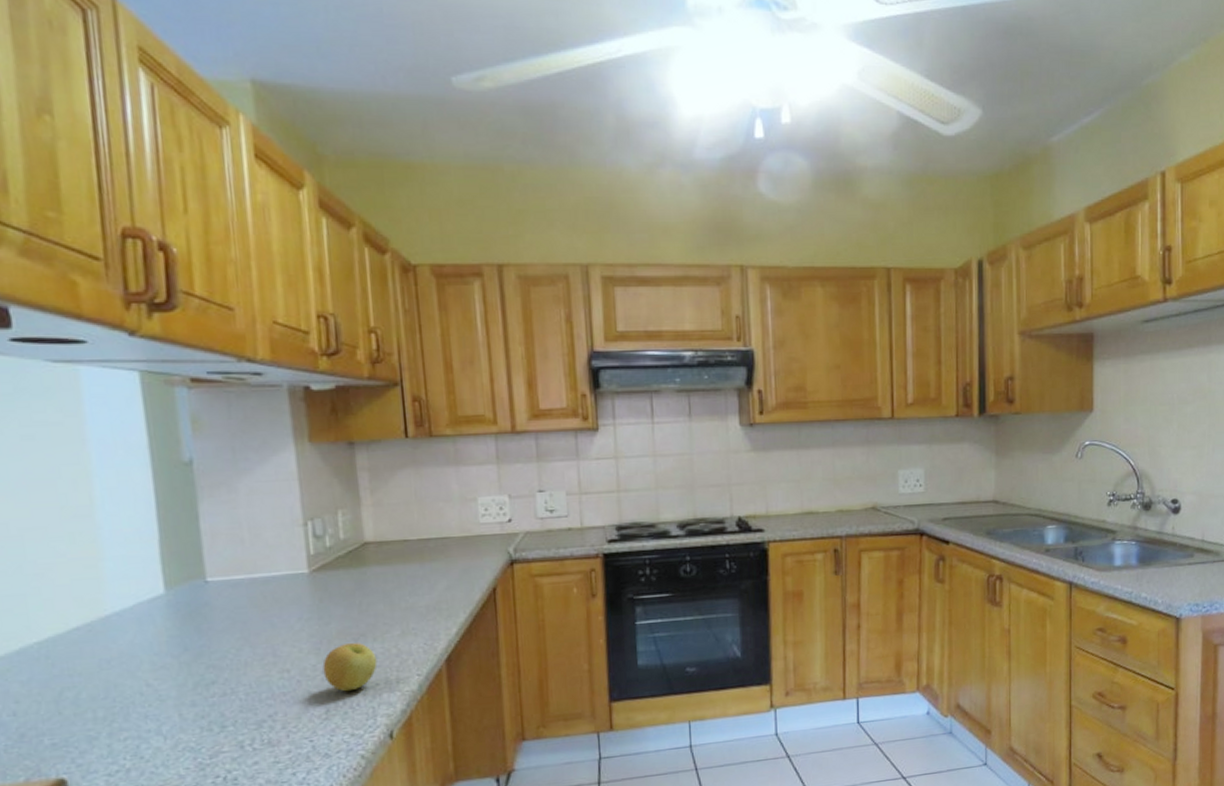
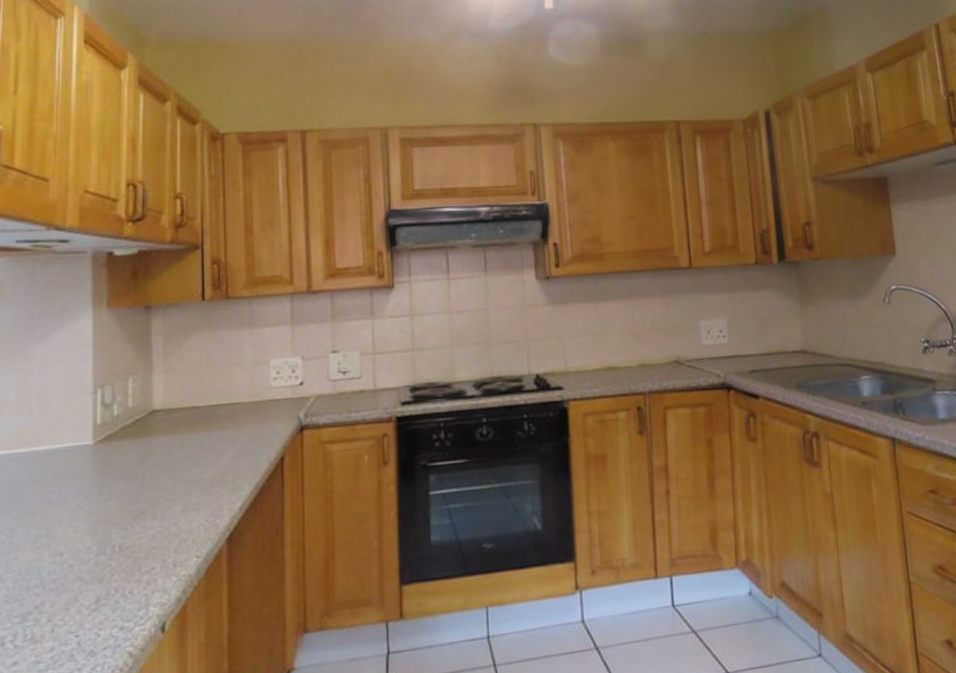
apple: present [322,643,378,692] -> none [97,521,155,578]

